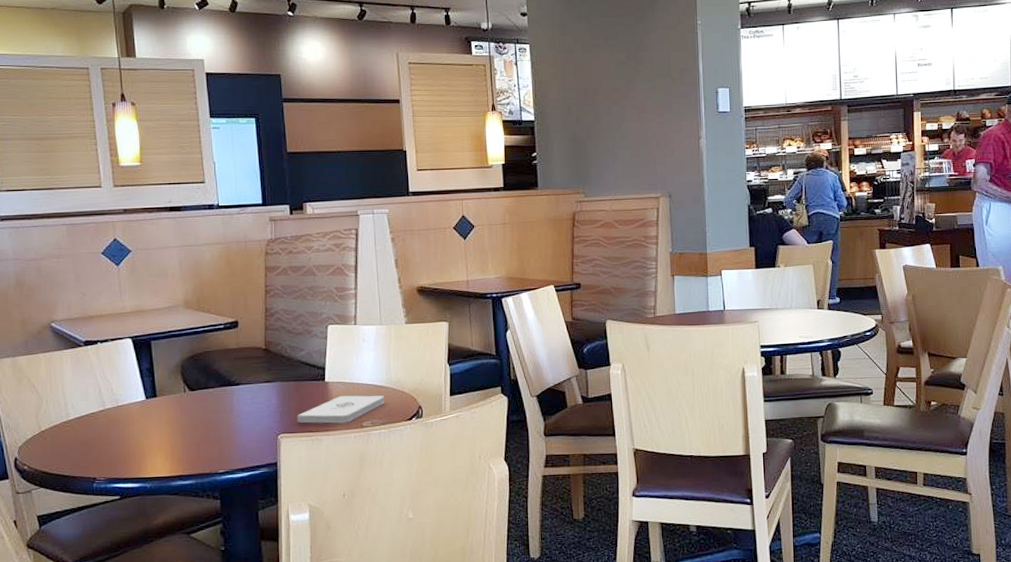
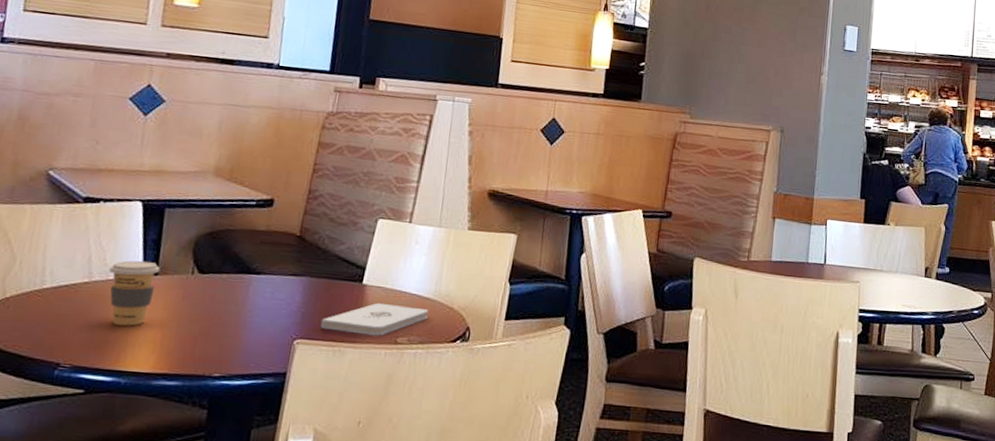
coffee cup: none [117,386,158,442] -> present [108,260,160,326]

